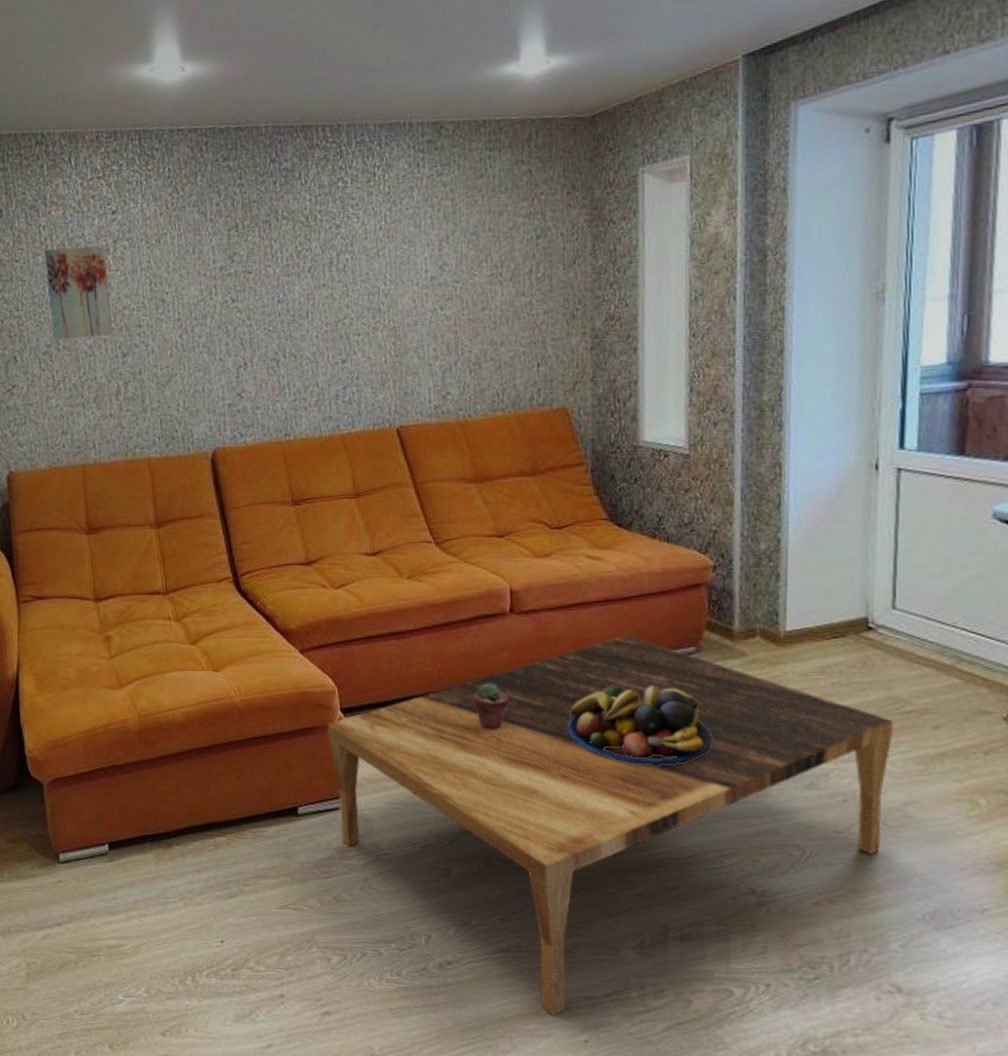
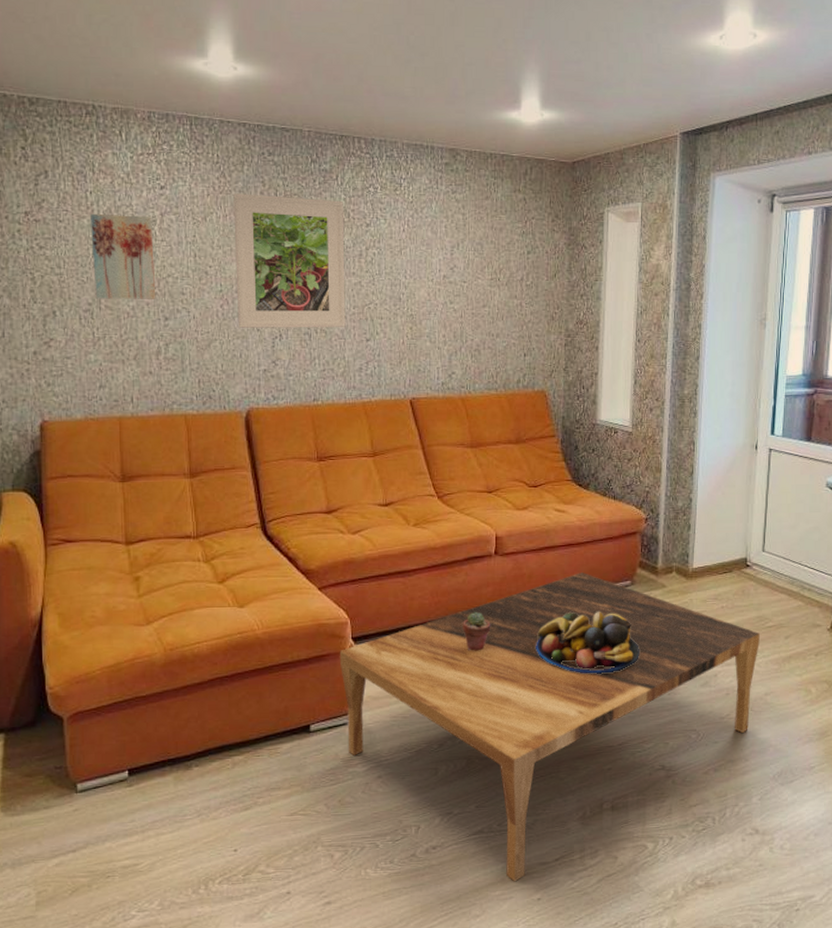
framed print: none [187,202,318,359] -> present [233,193,346,328]

